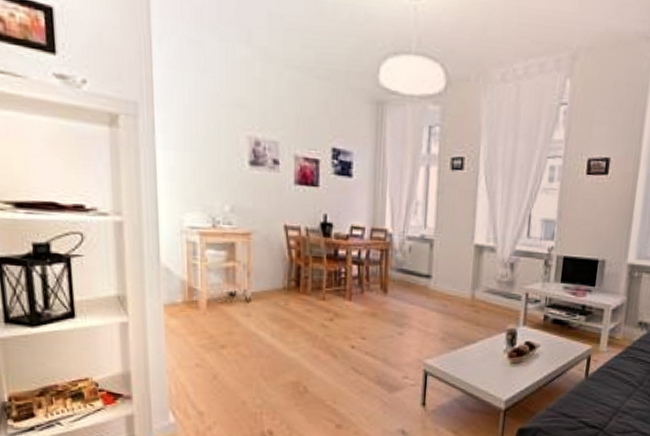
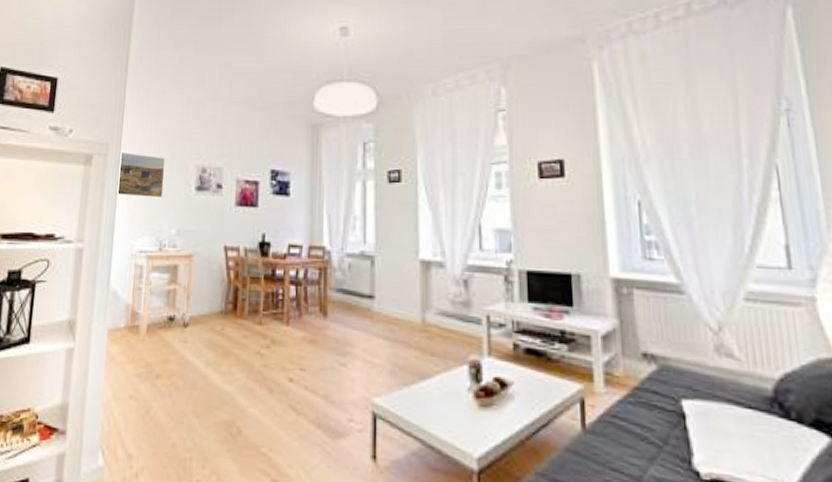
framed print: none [155,115,212,171] -> present [116,153,166,198]

